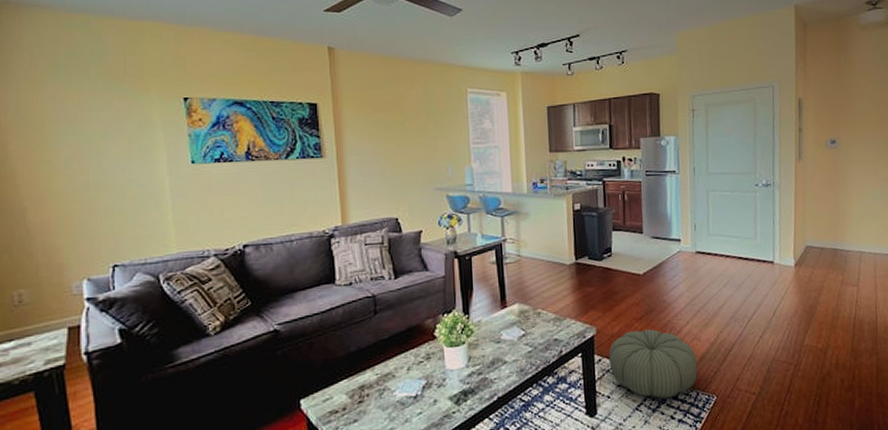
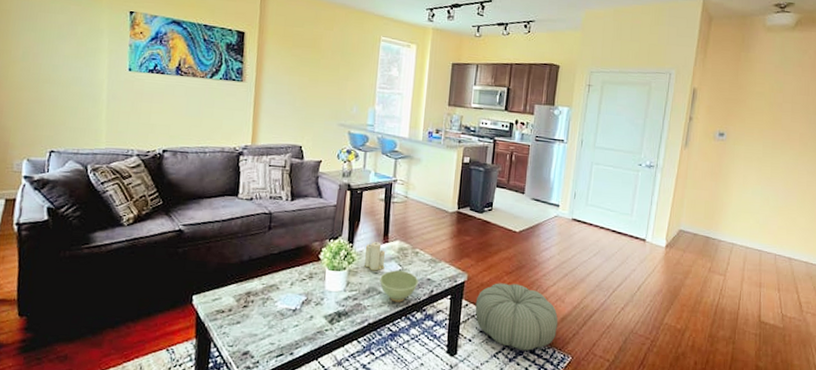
candle: none [482,307,507,341] -> present [364,241,386,271]
bowl: none [503,334,545,370] -> present [379,270,419,302]

